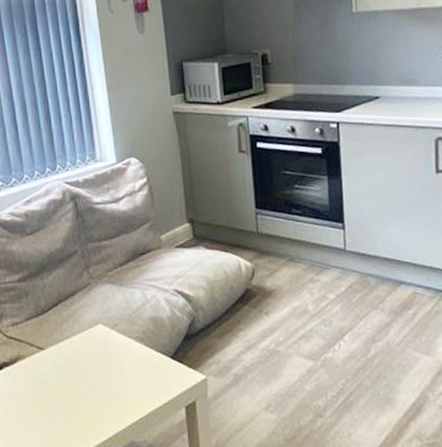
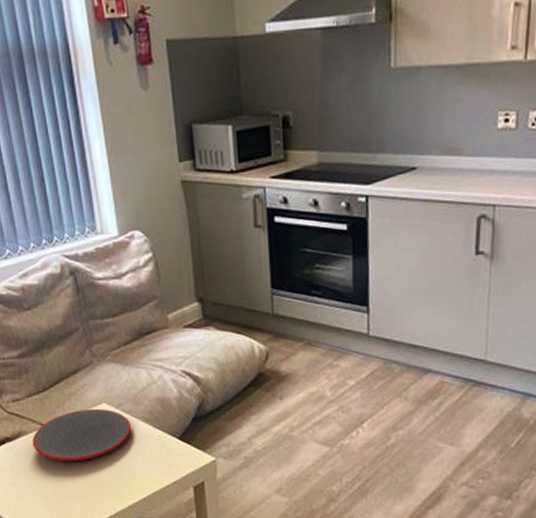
plate: none [29,330,126,385] -> present [32,408,132,461]

